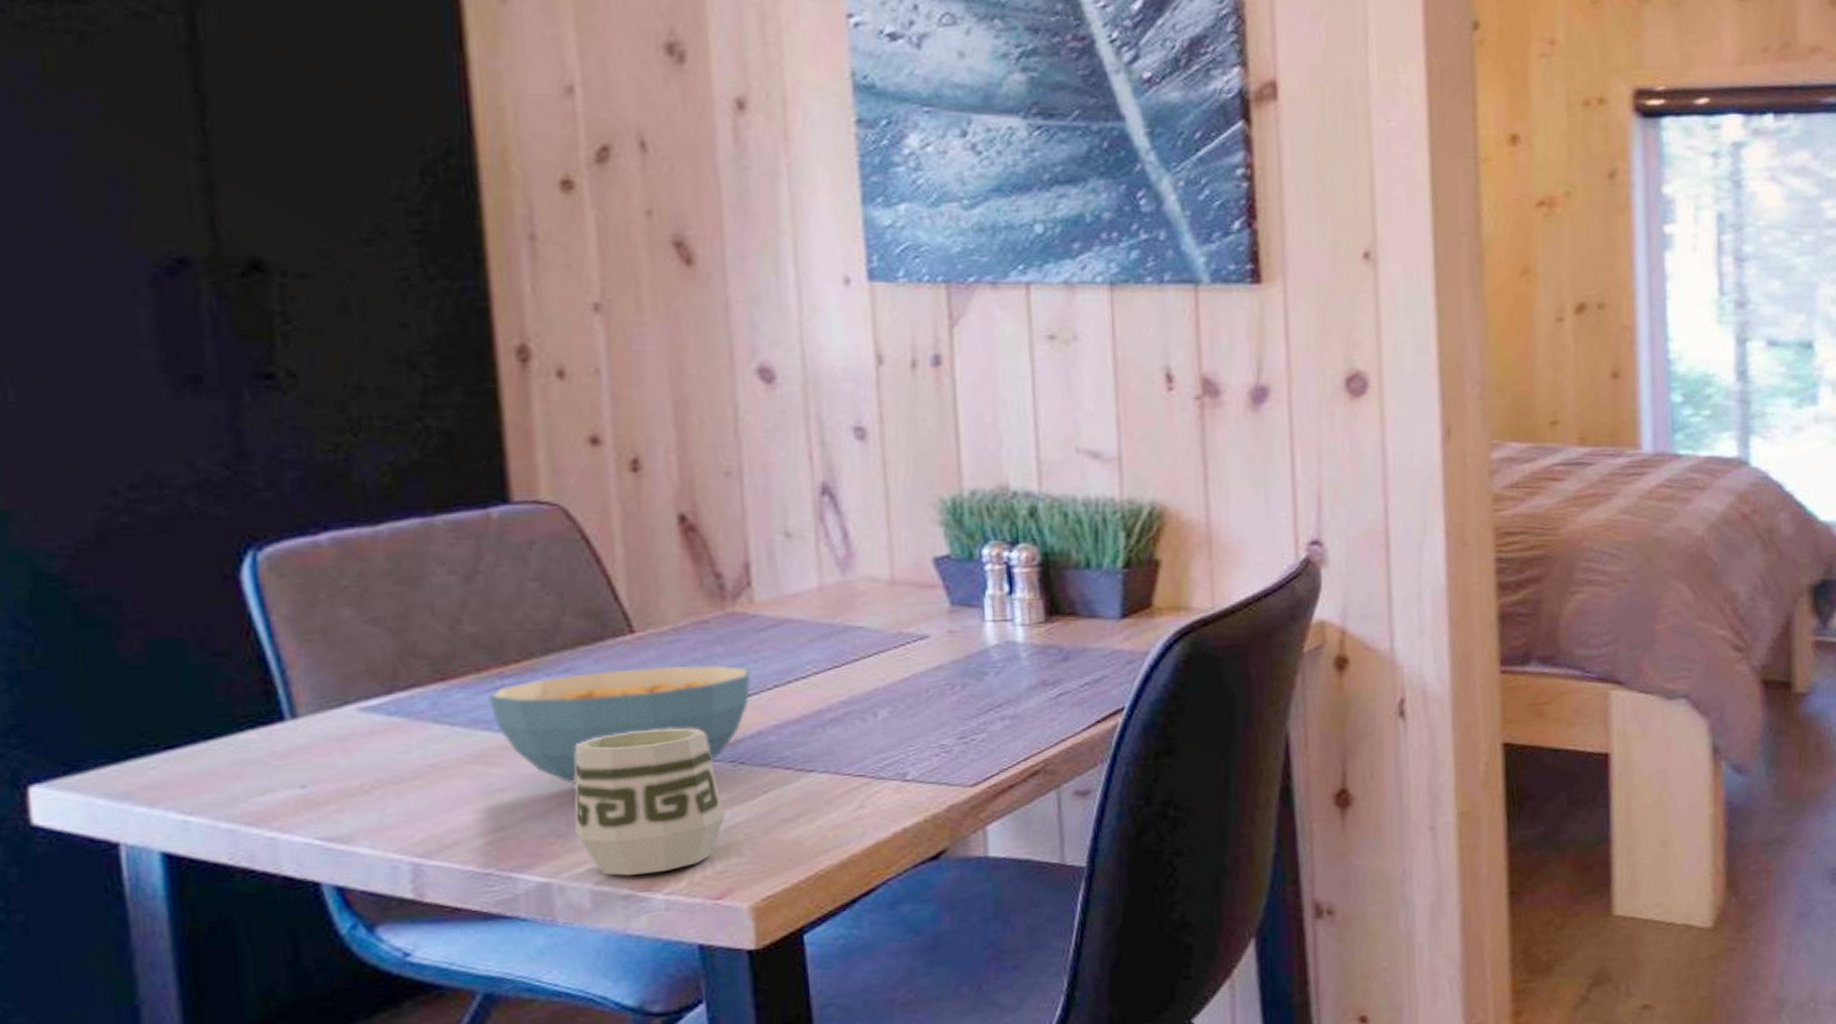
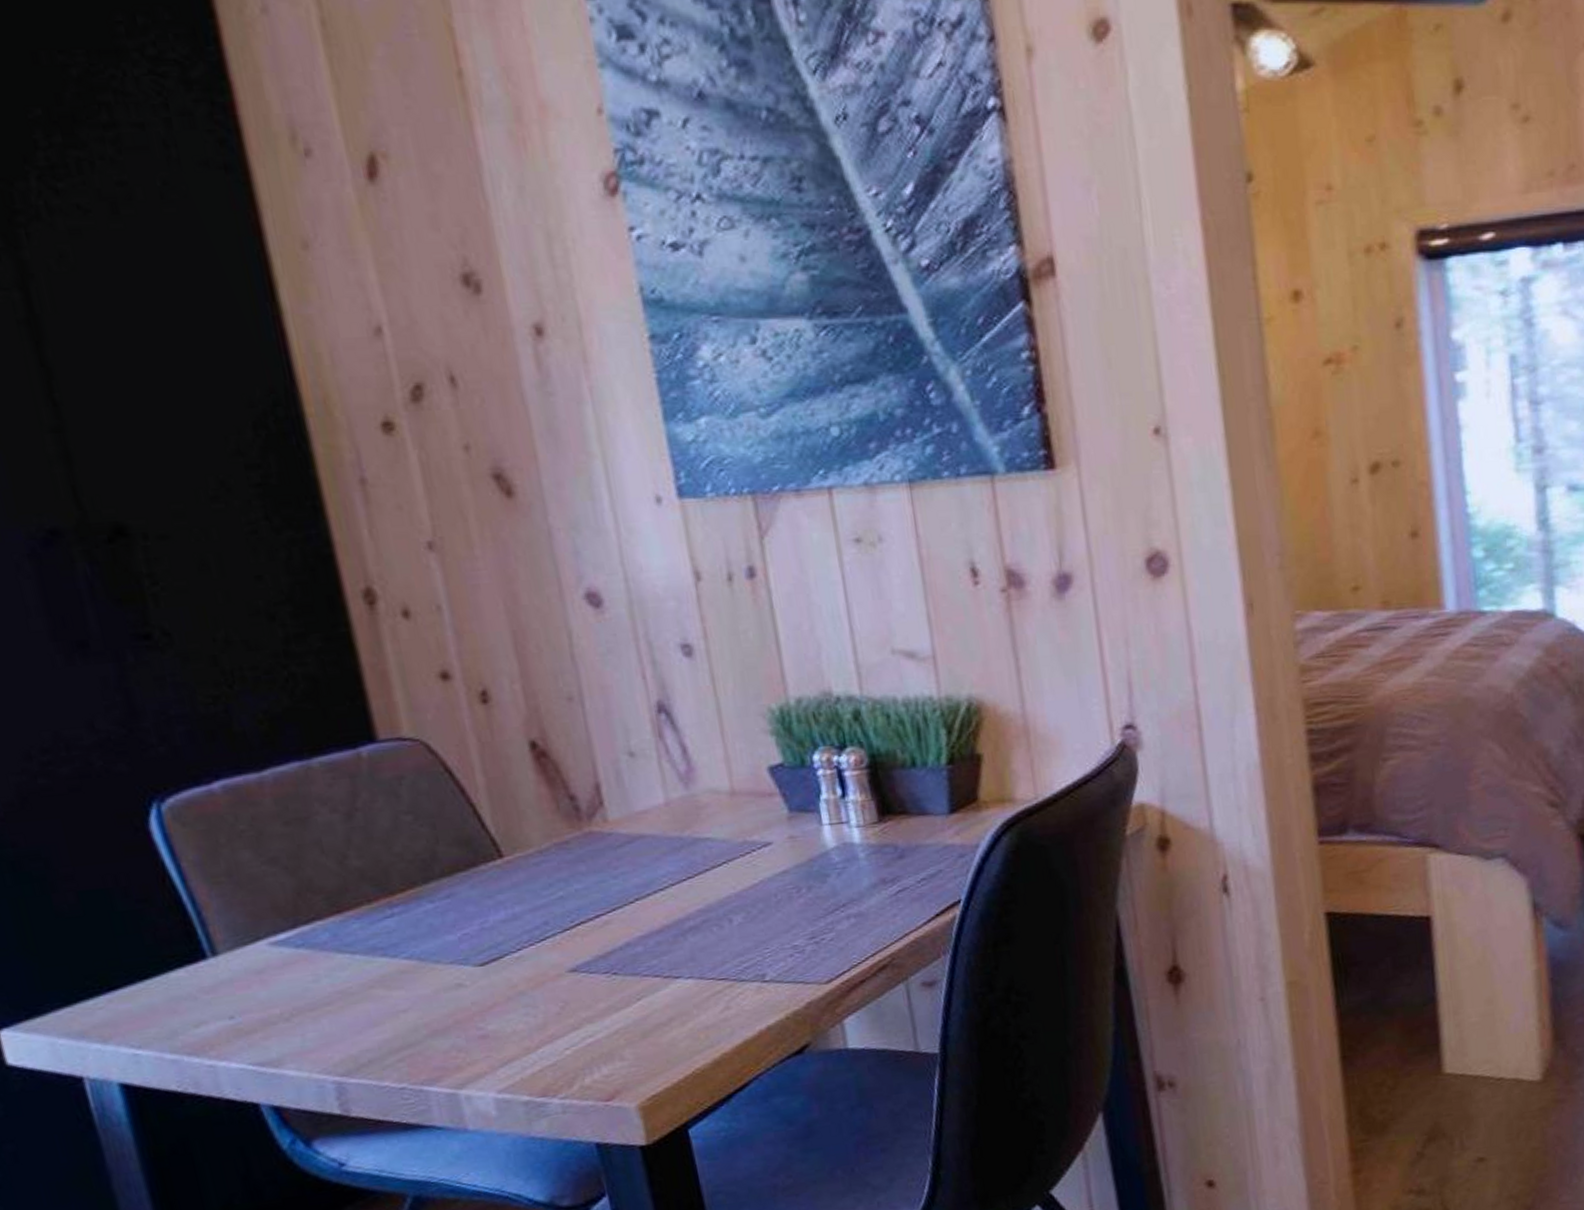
cereal bowl: present [489,665,751,784] -> none [381,882,614,1002]
cup: present [574,728,725,876] -> none [463,943,605,1084]

